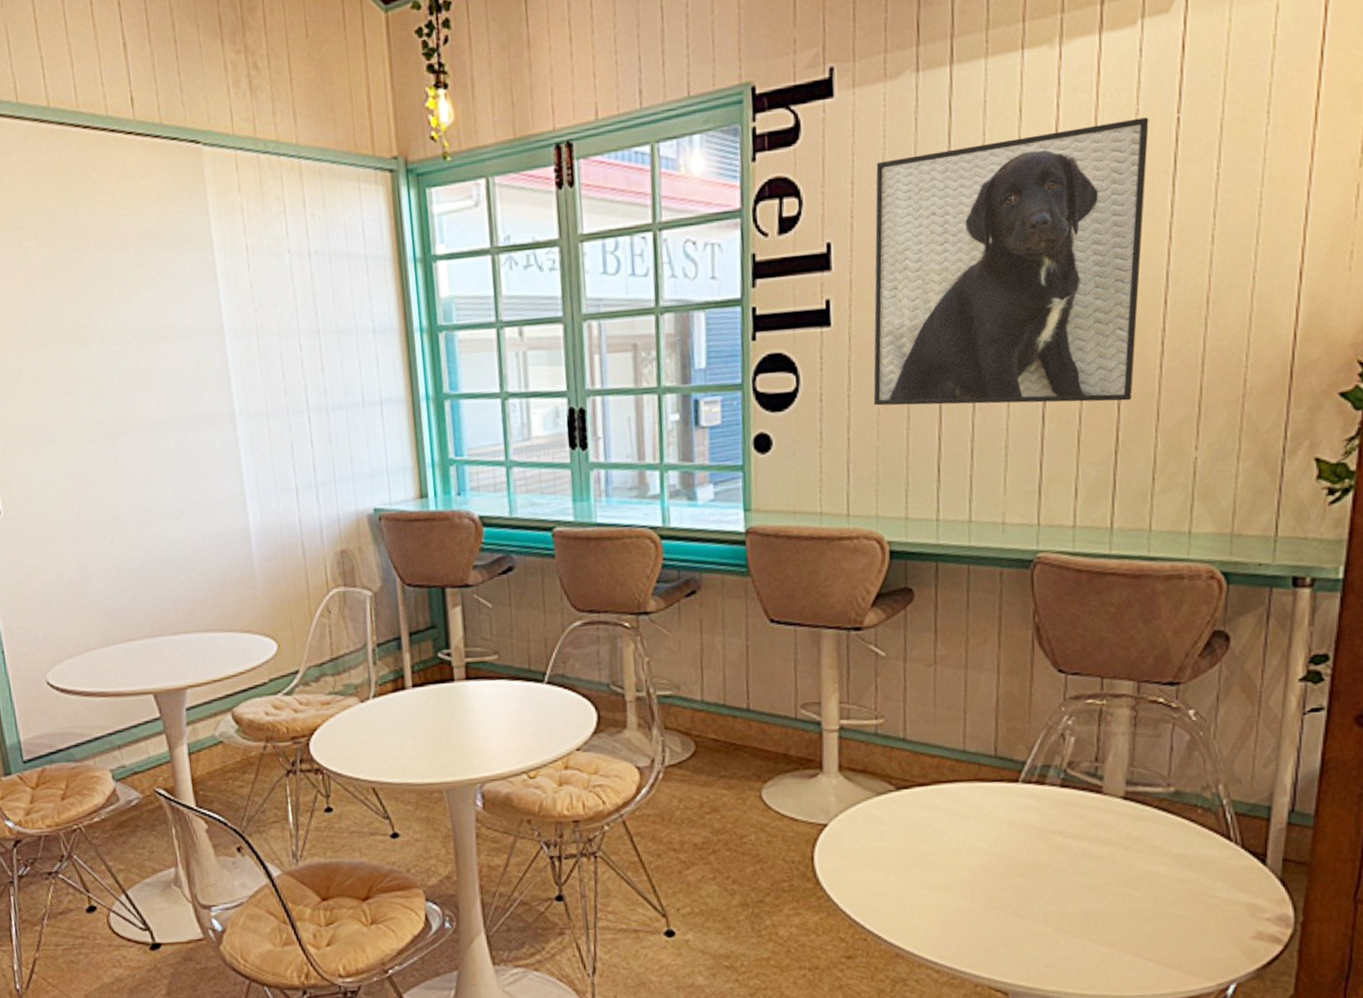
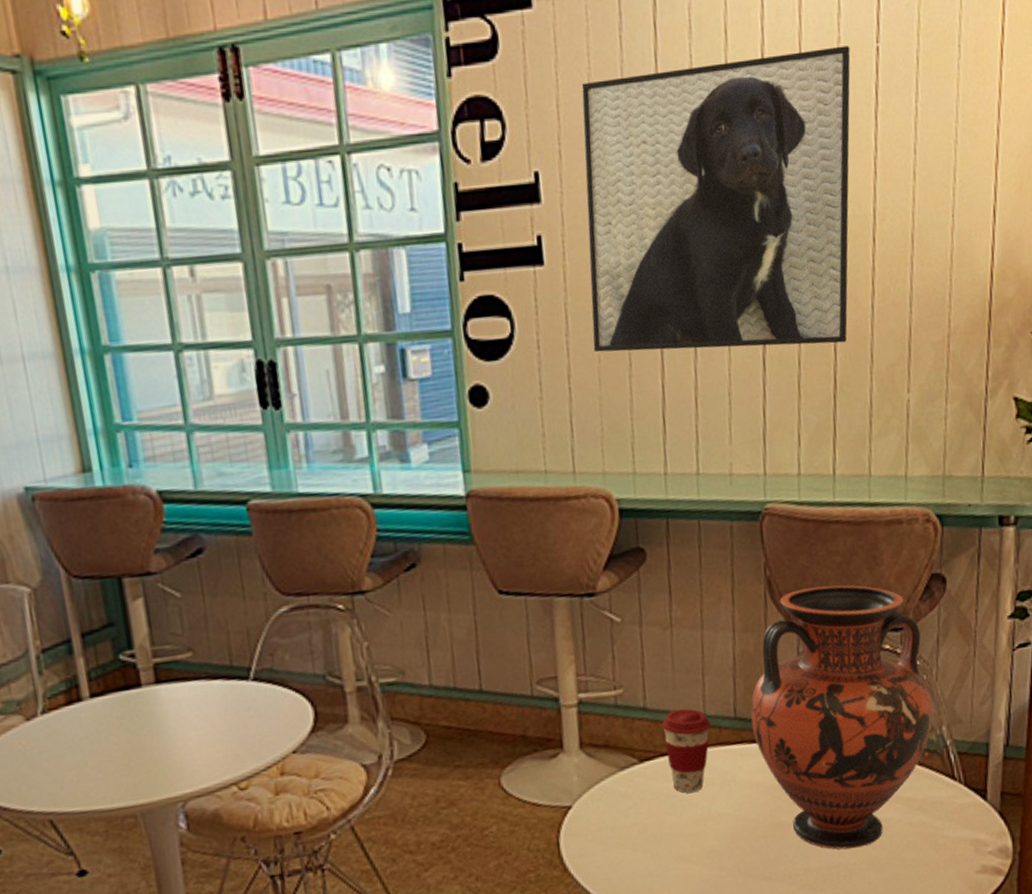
coffee cup: none [921,743,970,824] -> present [662,708,711,793]
vase: none [1011,635,1208,898] -> present [750,585,933,850]

